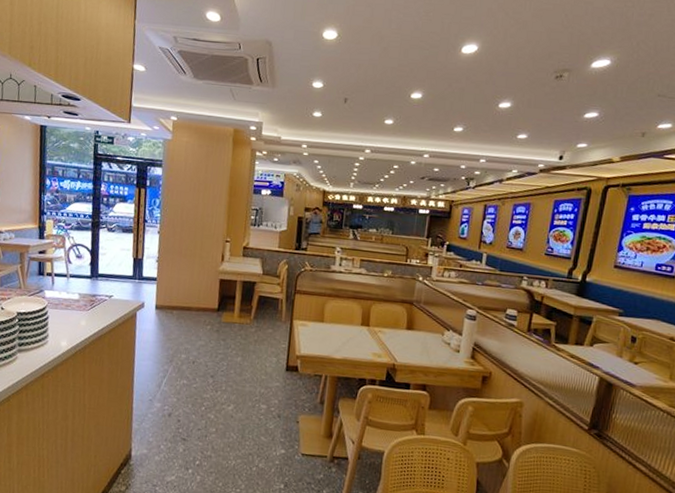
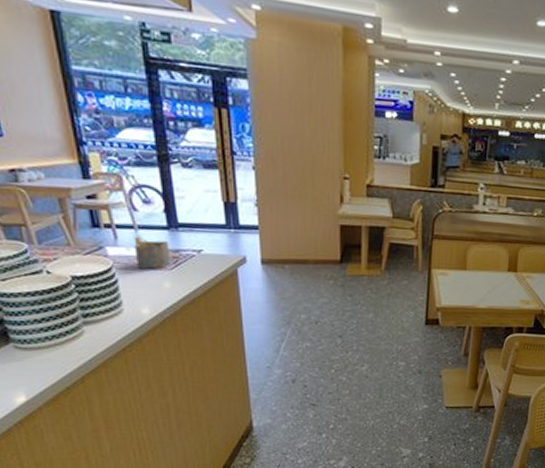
napkin holder: none [64,282,90,310] -> present [134,235,171,269]

